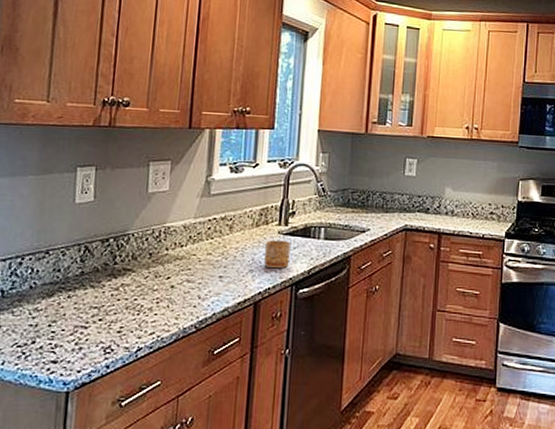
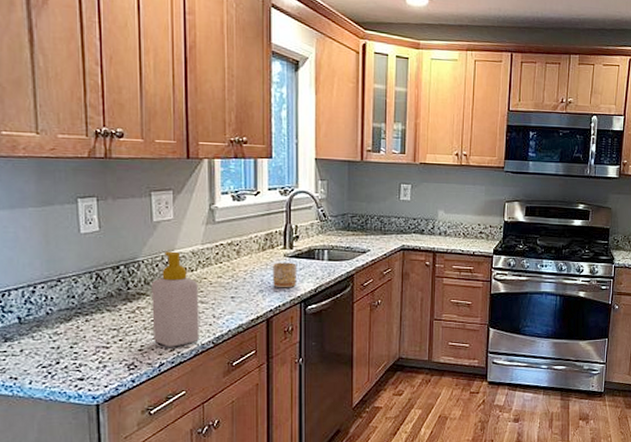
soap bottle: none [134,224,187,330] -> present [152,251,199,347]

